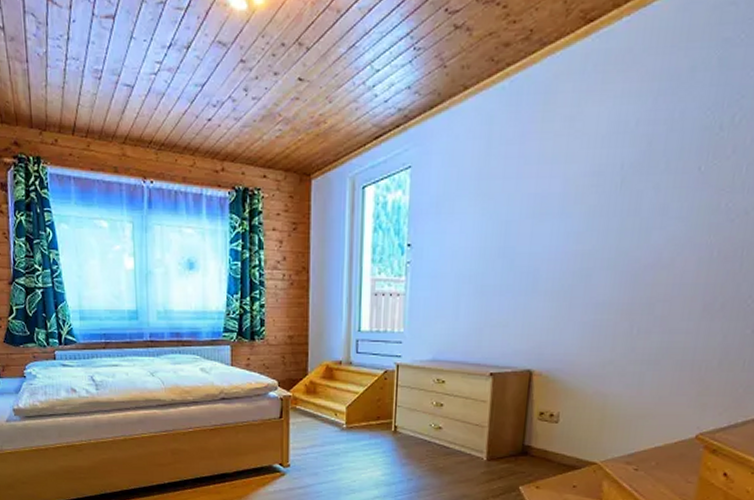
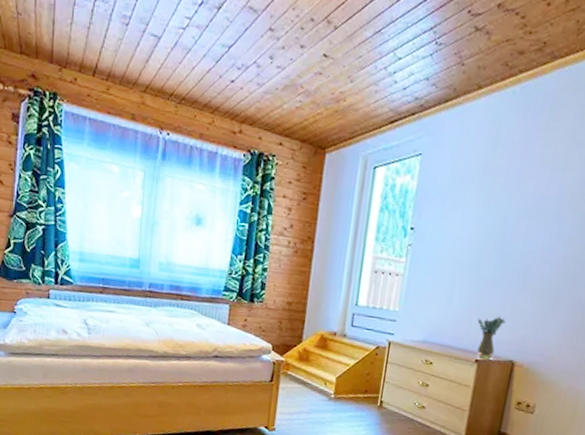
vase: none [488,324,518,373] -> present [477,316,505,361]

